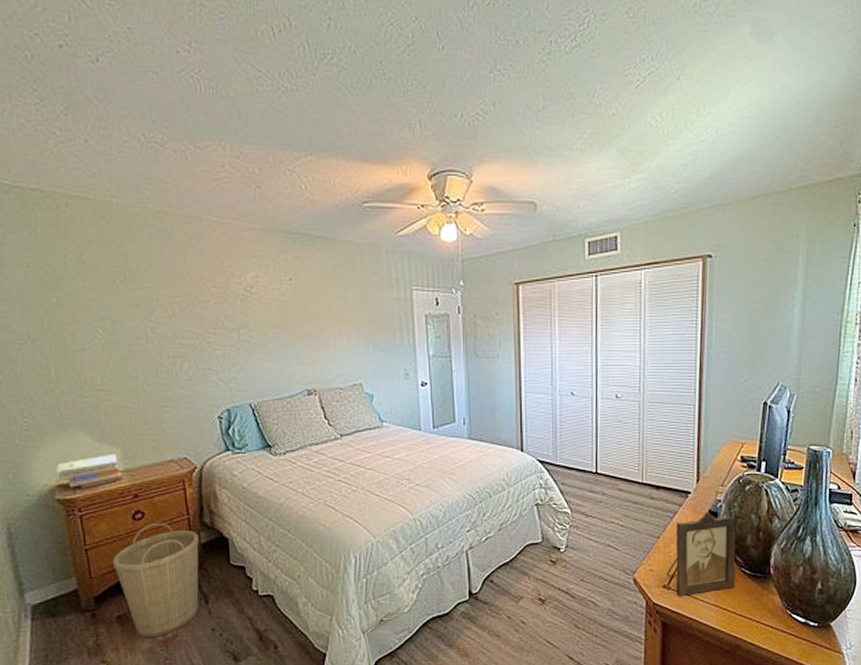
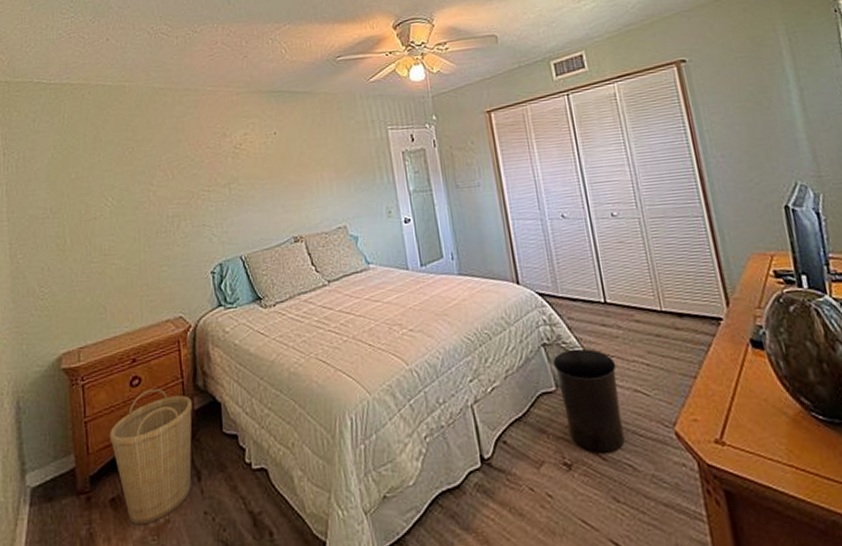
books: present [56,454,124,489] -> none [64,318,124,356]
waste bin: none [542,509,596,592] -> present [552,348,625,454]
photo frame: present [666,512,736,597] -> none [713,341,809,455]

